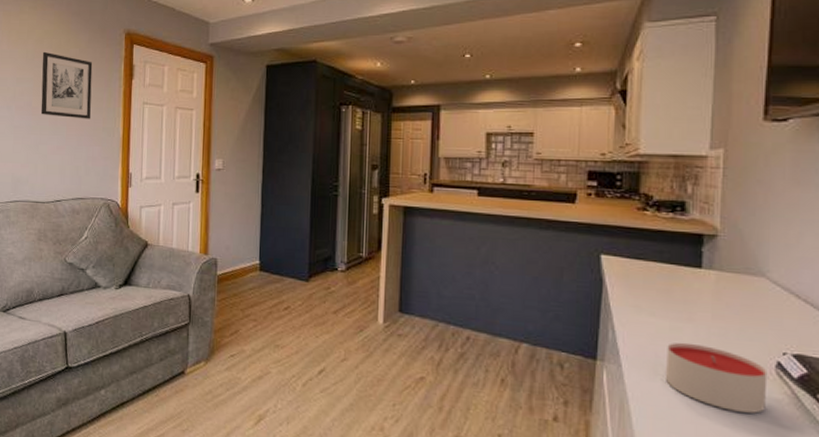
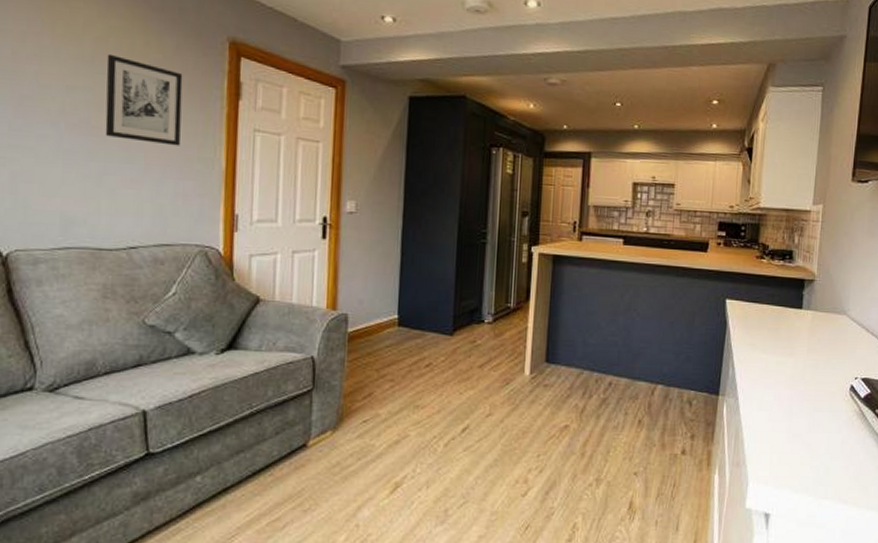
candle: present [664,342,768,414] -> none [770,374,844,430]

